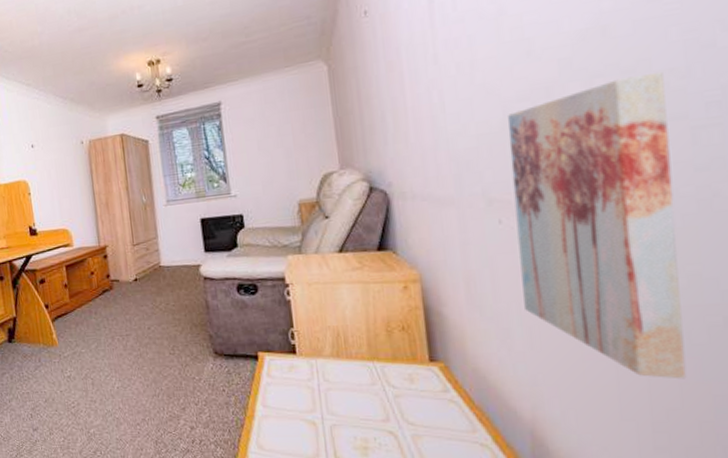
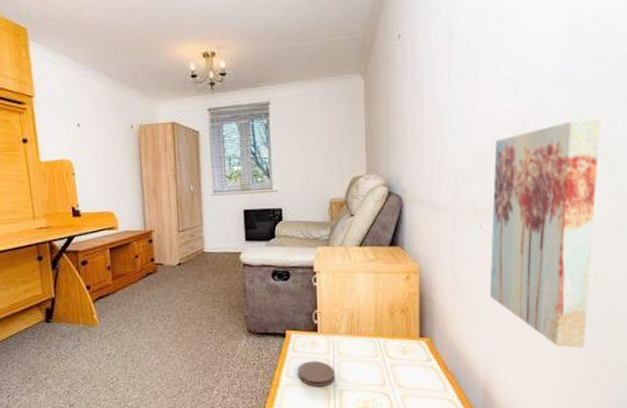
coaster: none [275,388,323,420] -> present [298,361,335,387]

